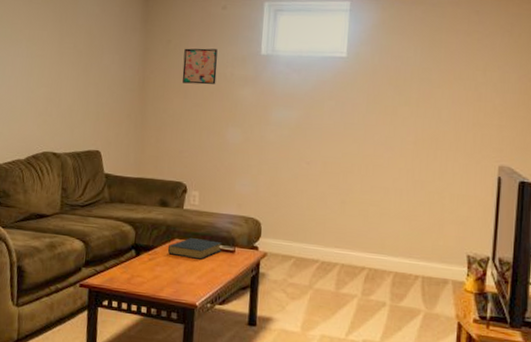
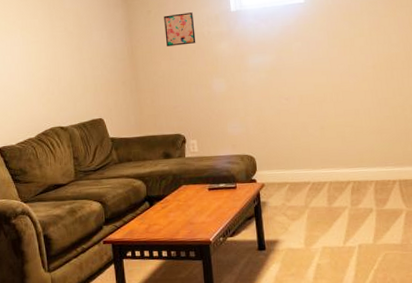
hardback book: present [167,238,222,260] -> none [177,181,225,200]

